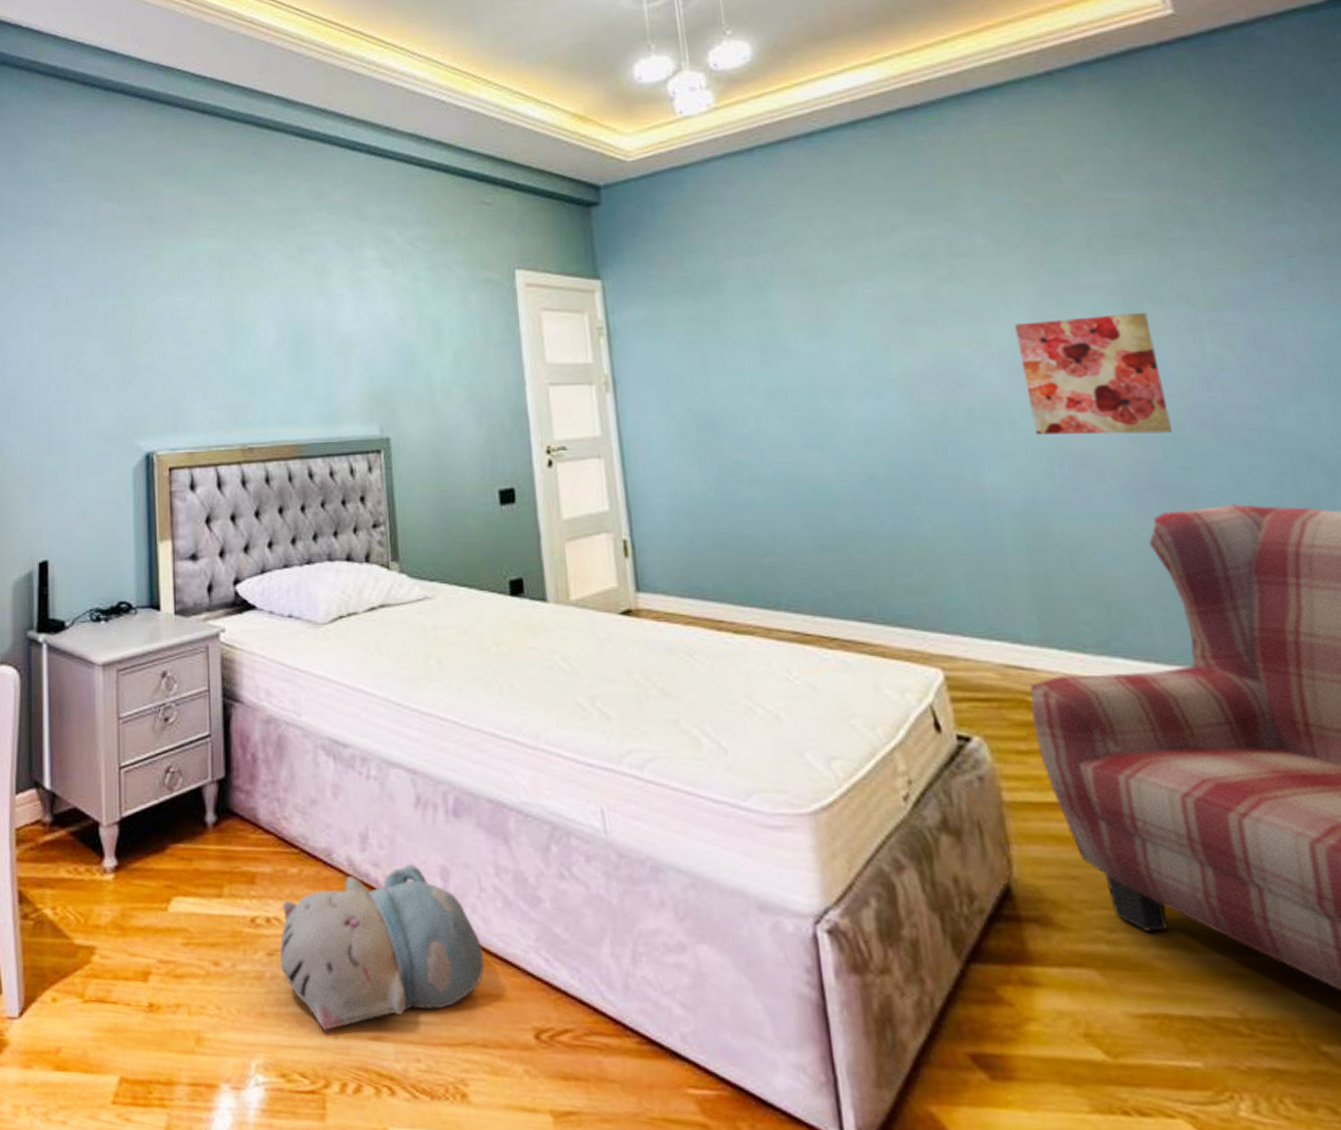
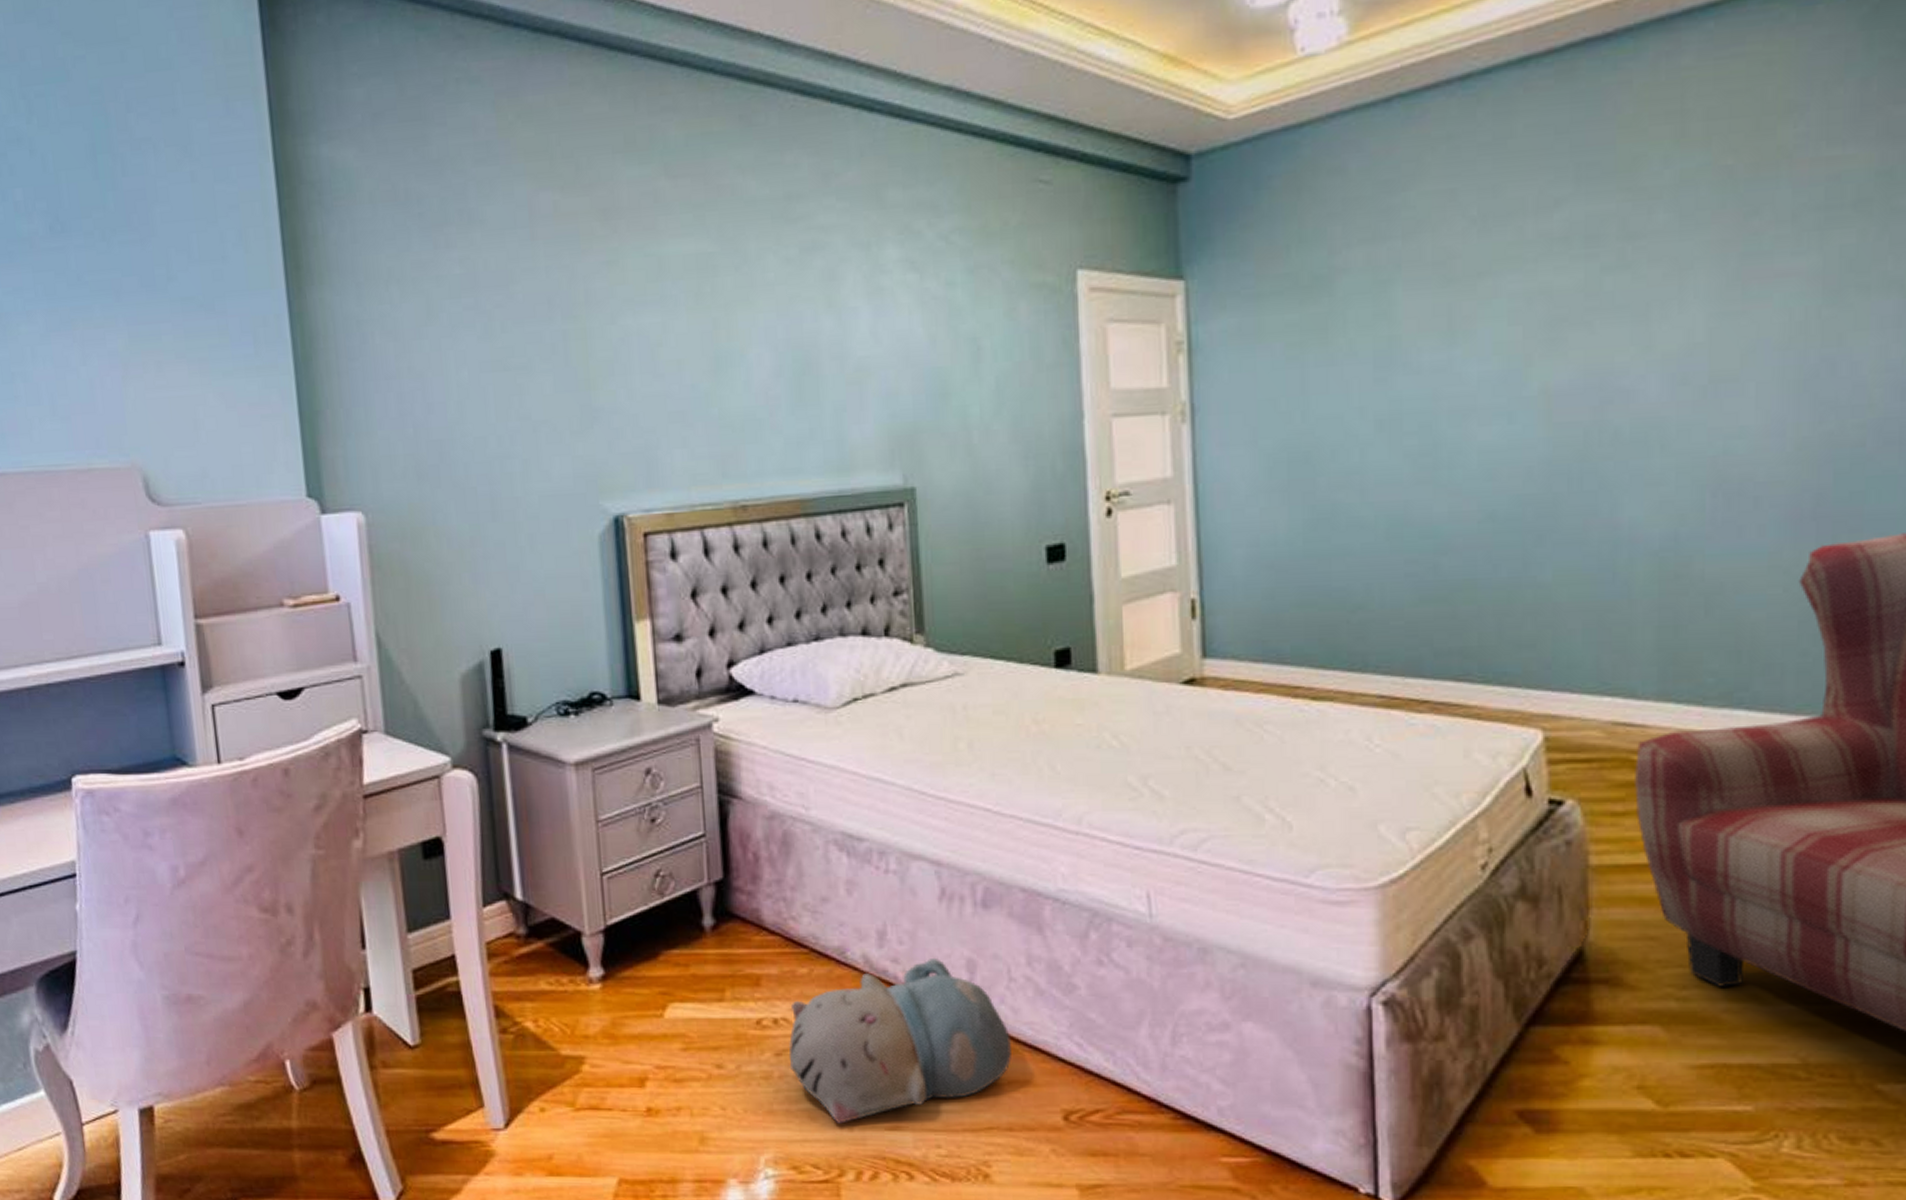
wall art: present [1015,313,1172,435] -> none [1686,305,1851,459]

